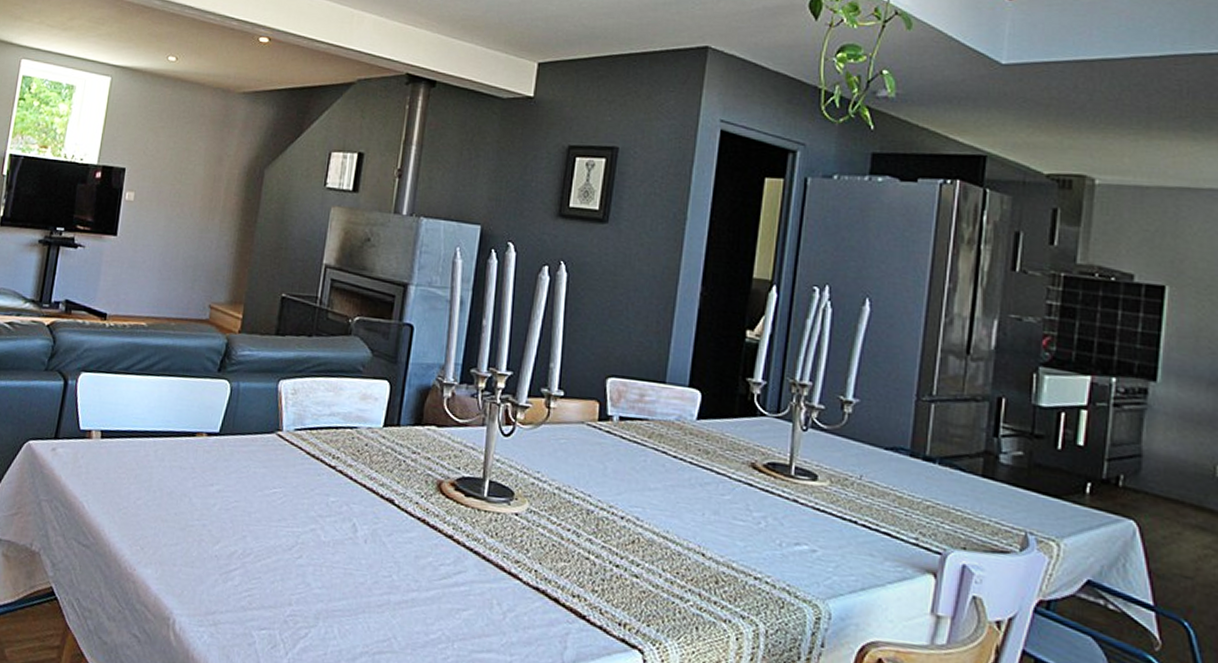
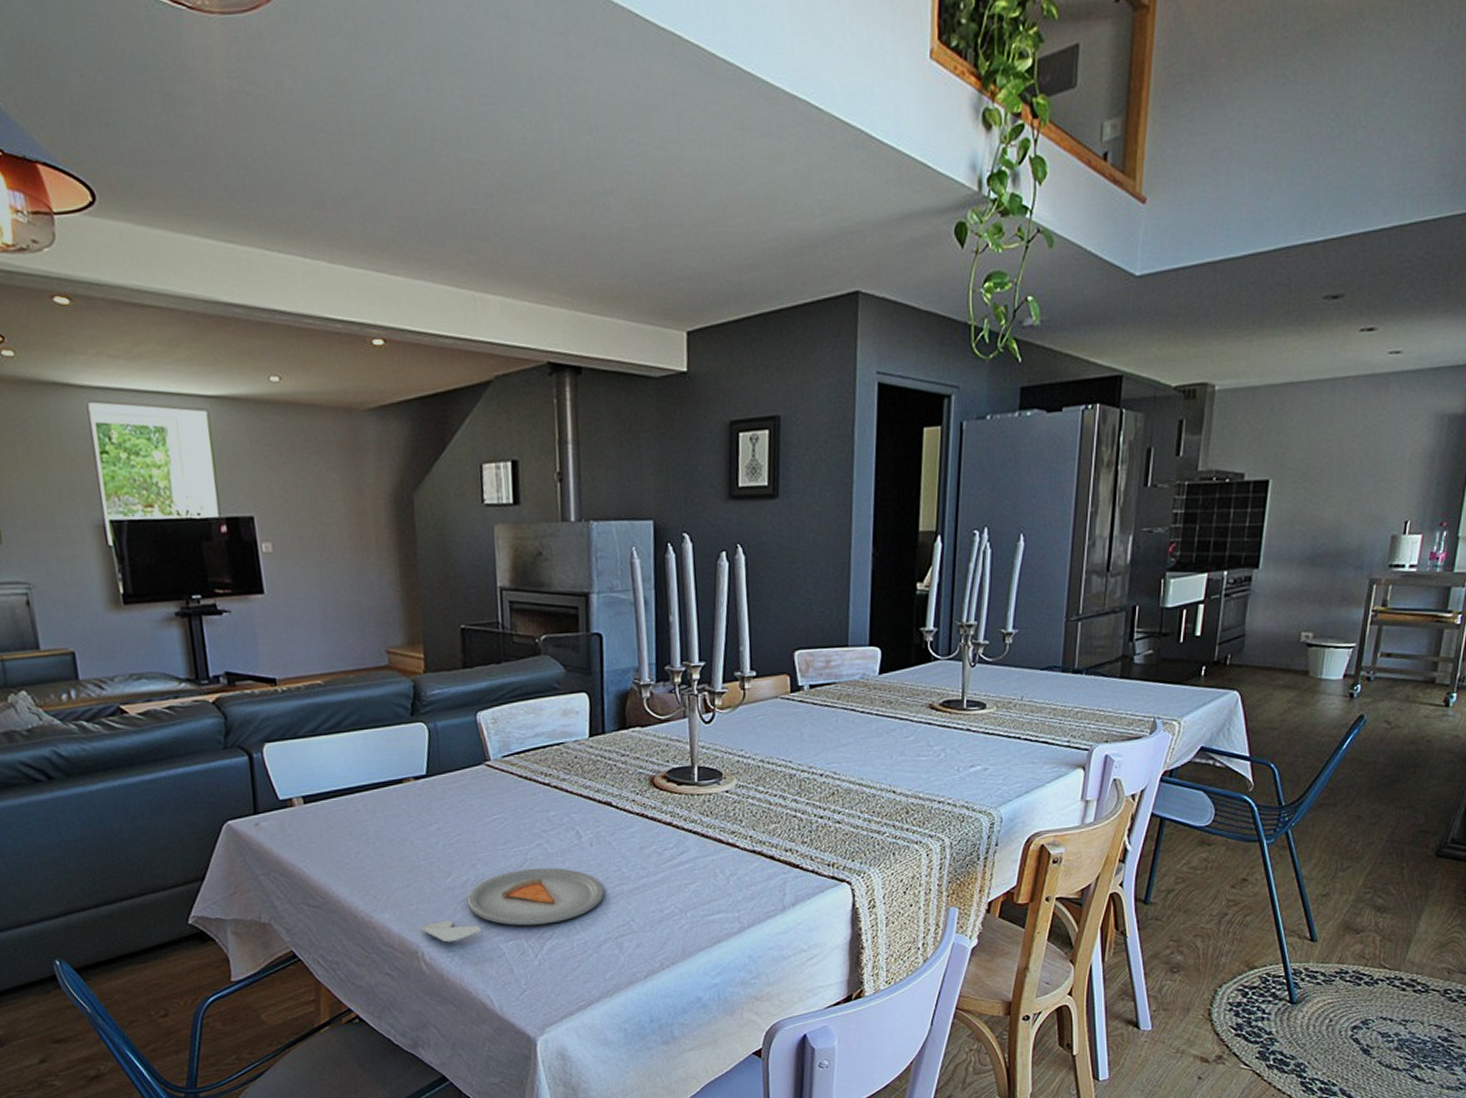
dinner plate: none [177,552,371,621] -> present [420,867,605,943]

